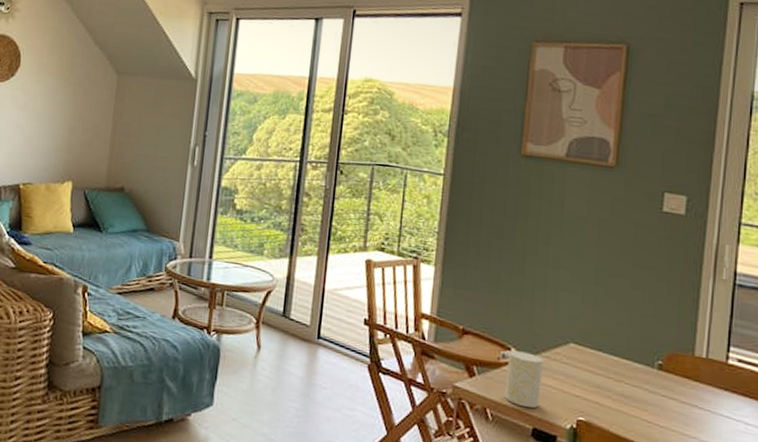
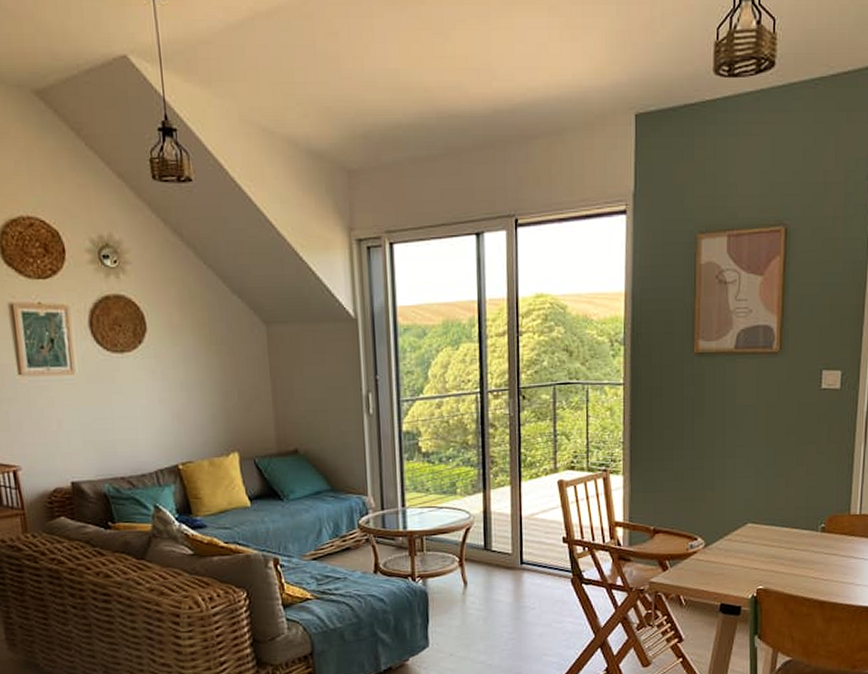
cup: present [505,350,543,408] -> none [695,539,726,588]

